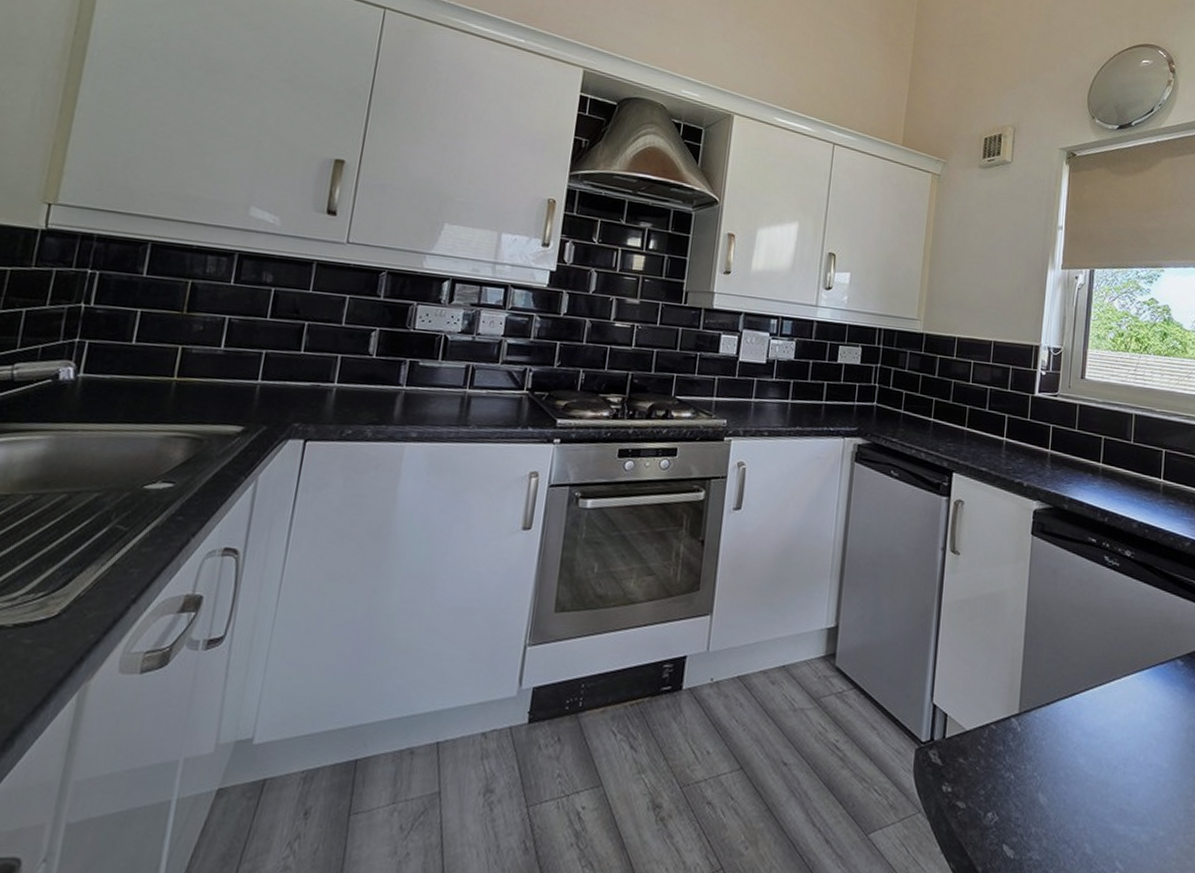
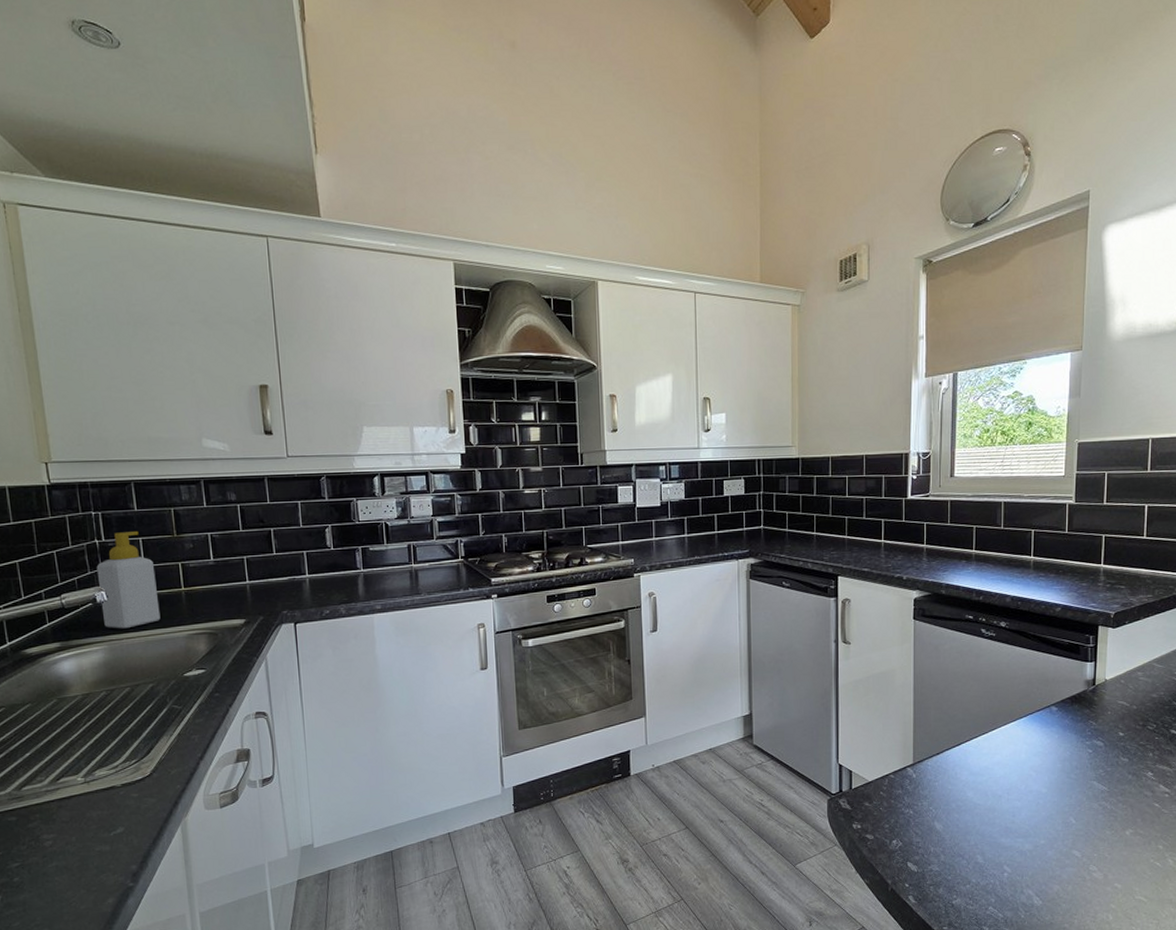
soap bottle: none [59,298,147,418] -> present [96,530,161,629]

